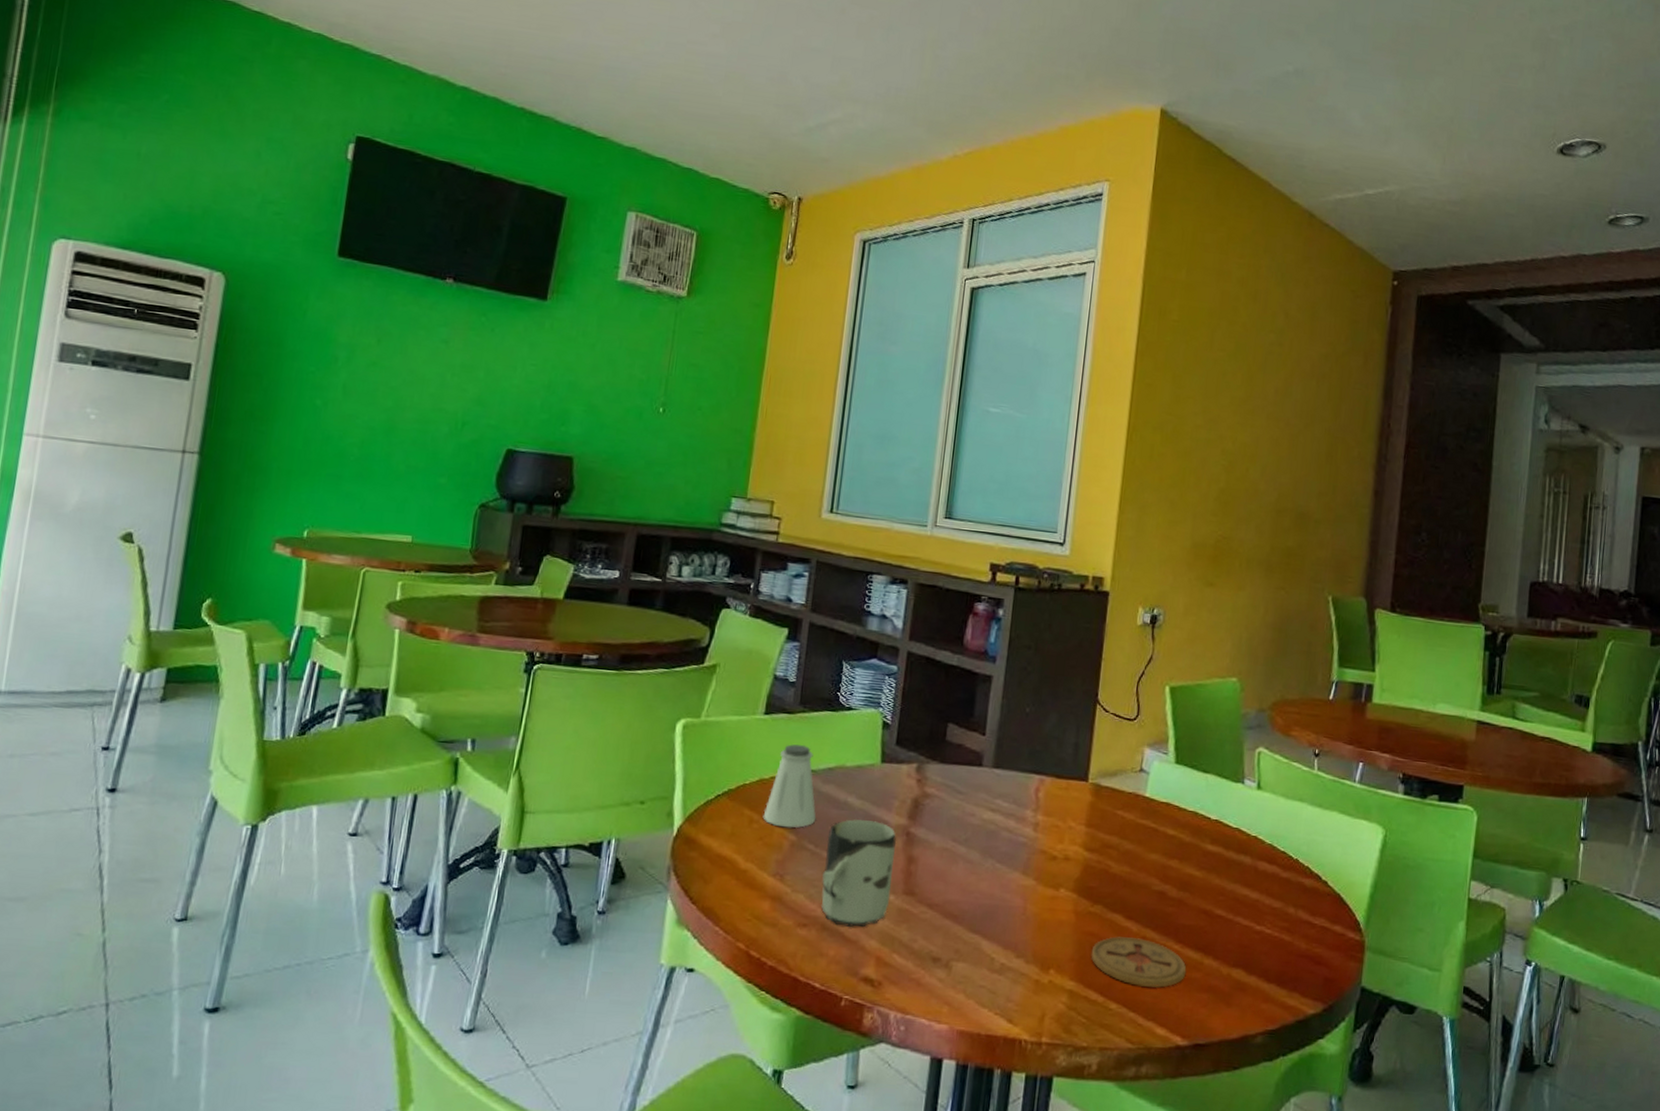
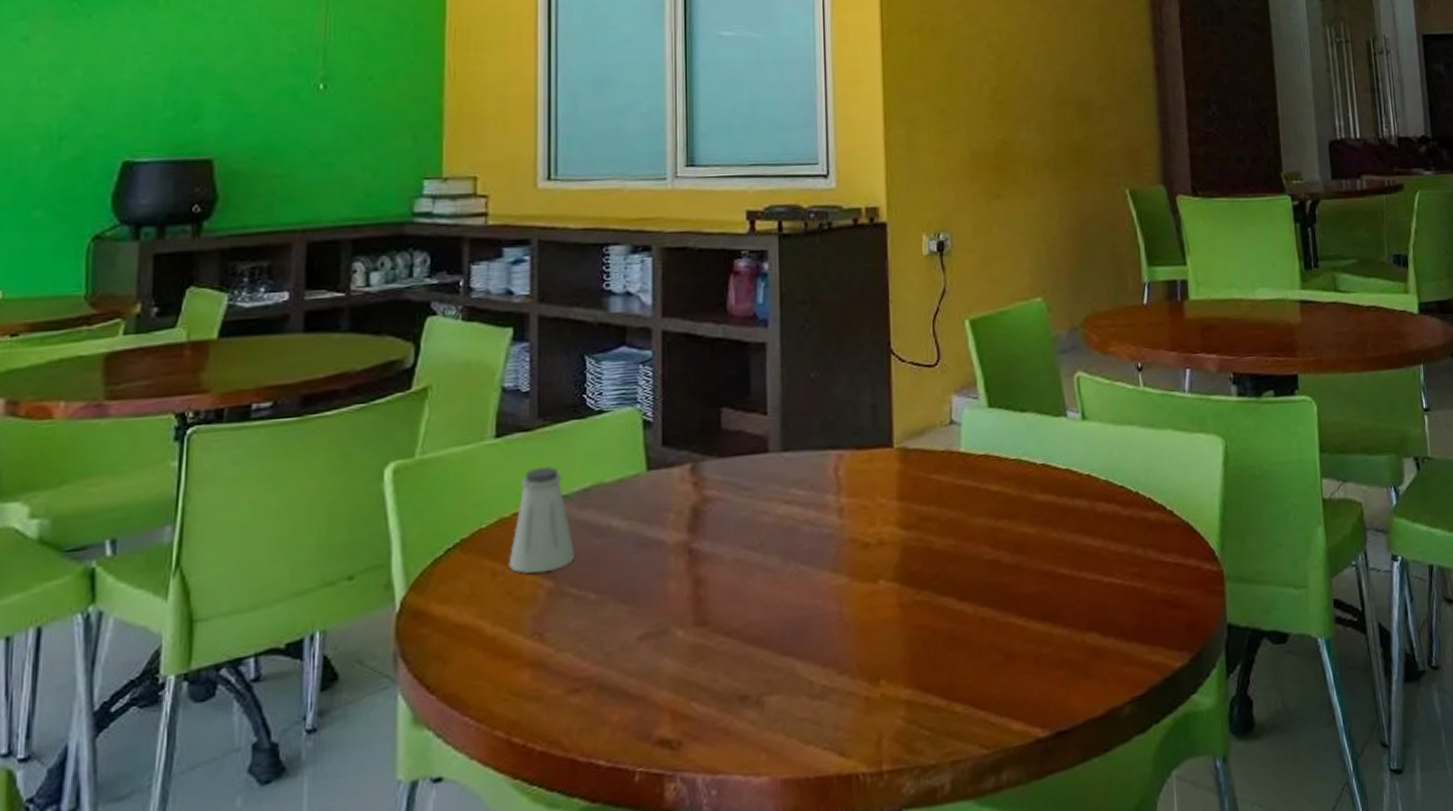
cup: present [821,819,897,927] -> none [592,543,678,681]
coaster: present [1091,936,1187,988] -> none [925,620,1036,678]

